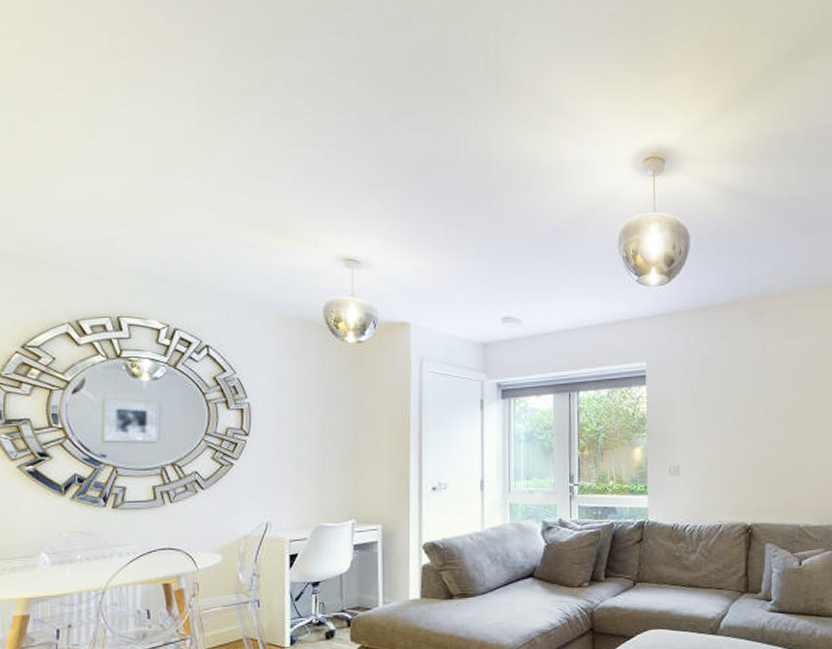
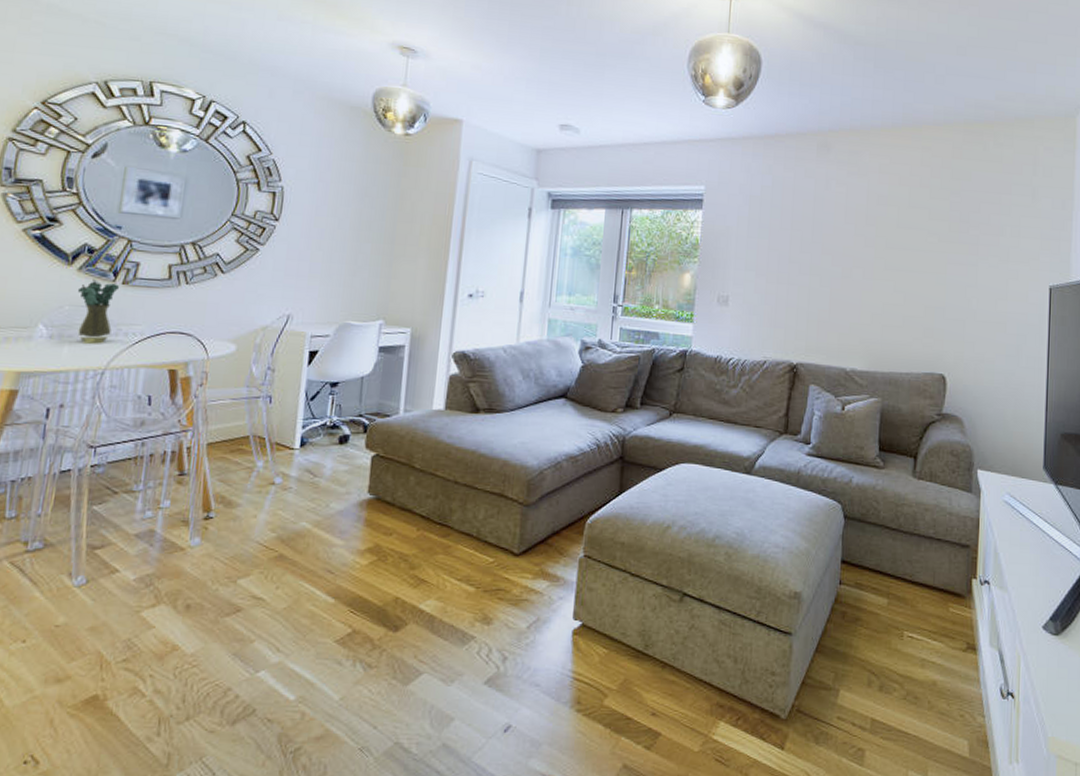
vase: none [73,505,111,568] -> present [77,278,120,345]

